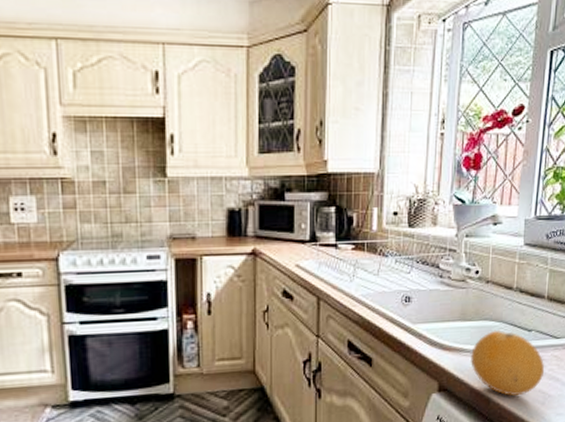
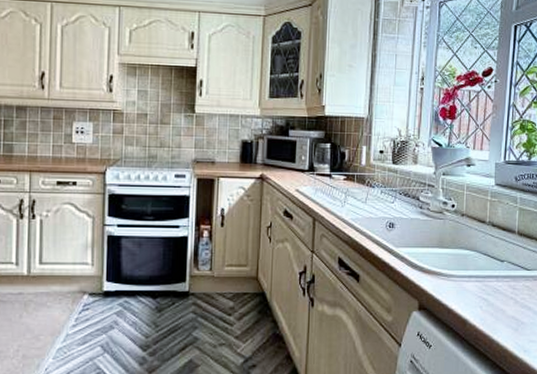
fruit: present [470,329,544,396] -> none [447,258,516,321]

